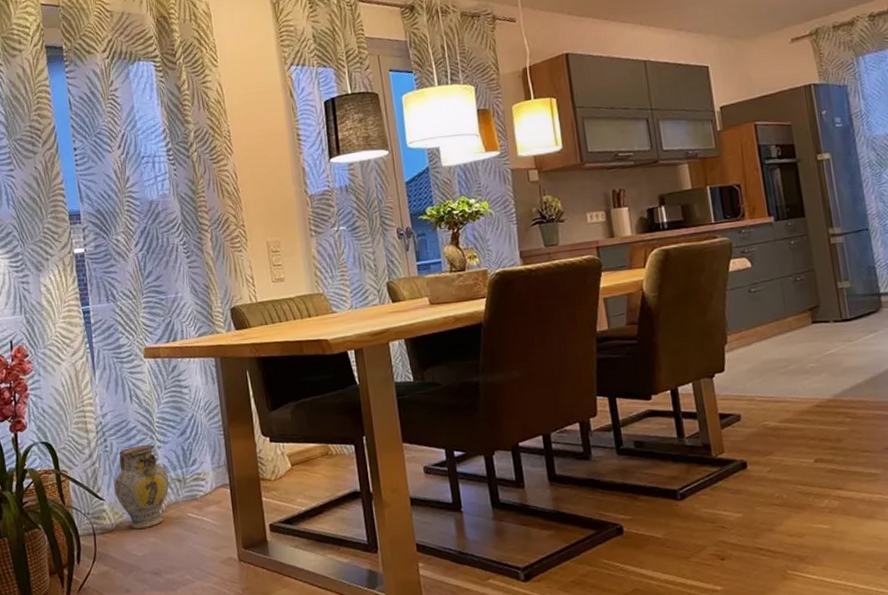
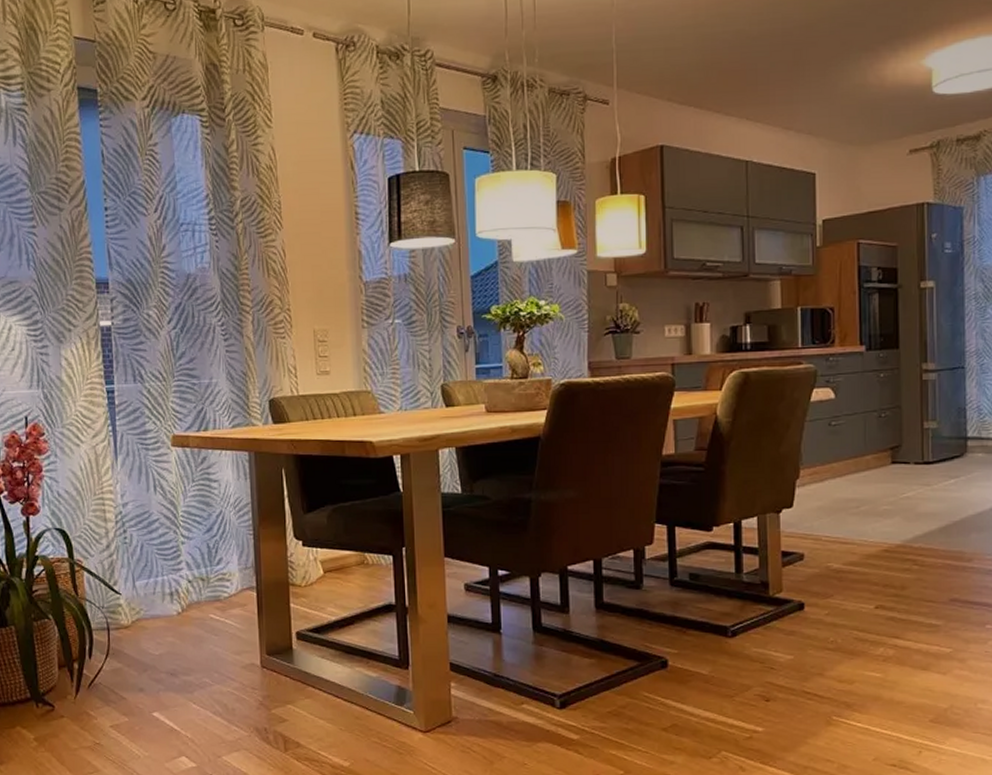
ceramic jug: present [114,445,170,530] -> none [132,540,192,628]

